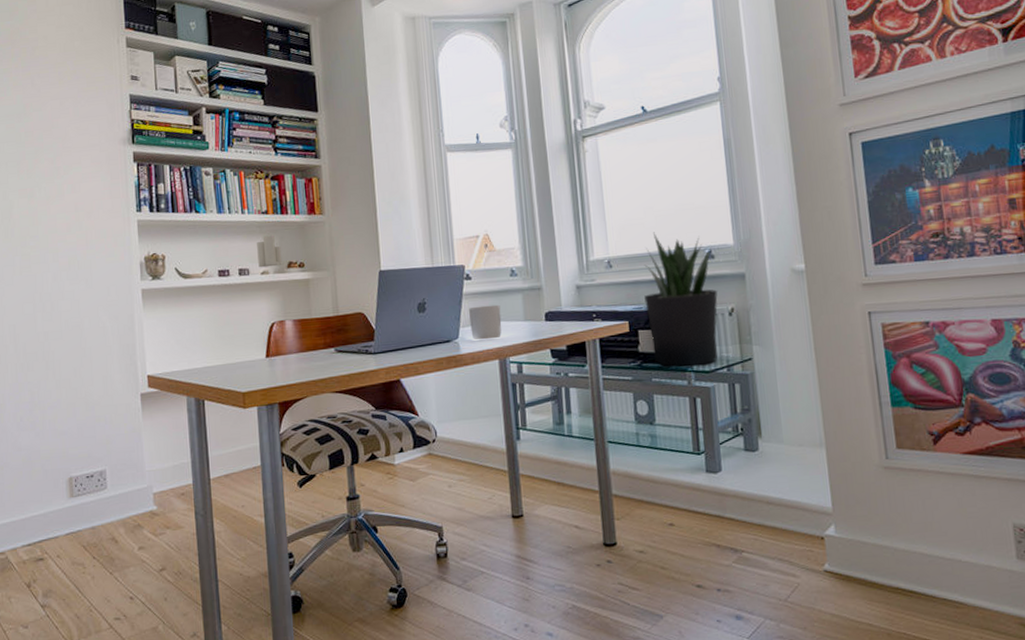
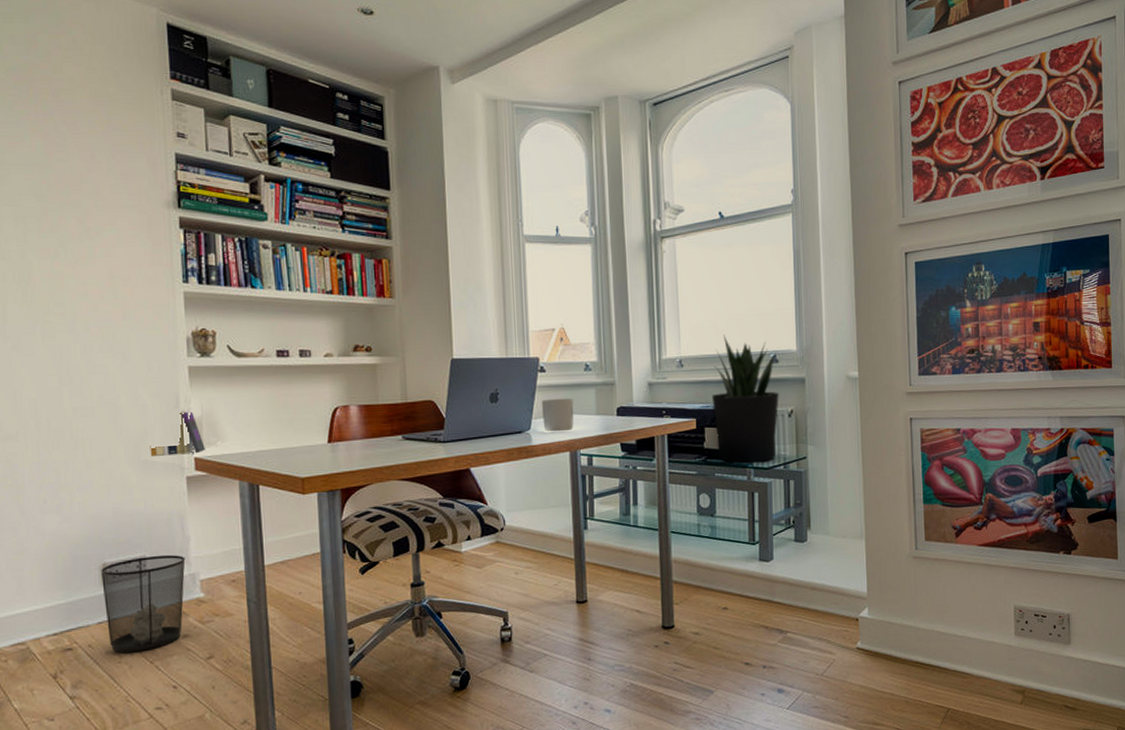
waste bin: none [68,468,140,564] -> present [101,554,186,653]
books: none [109,331,157,375] -> present [150,411,205,456]
candle: present [257,233,283,268] -> none [320,314,348,350]

